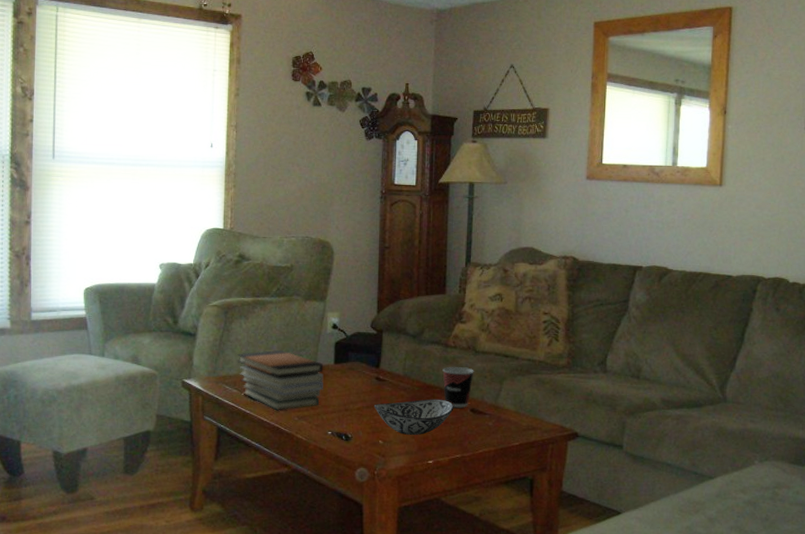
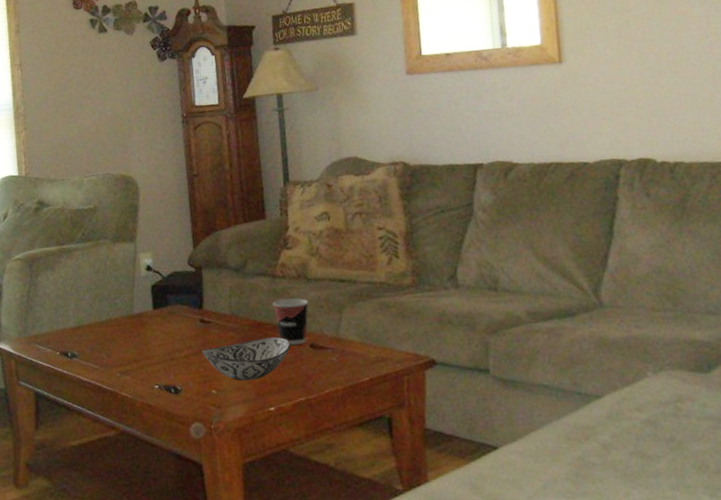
book stack: present [237,349,324,410] -> none [47,299,144,367]

